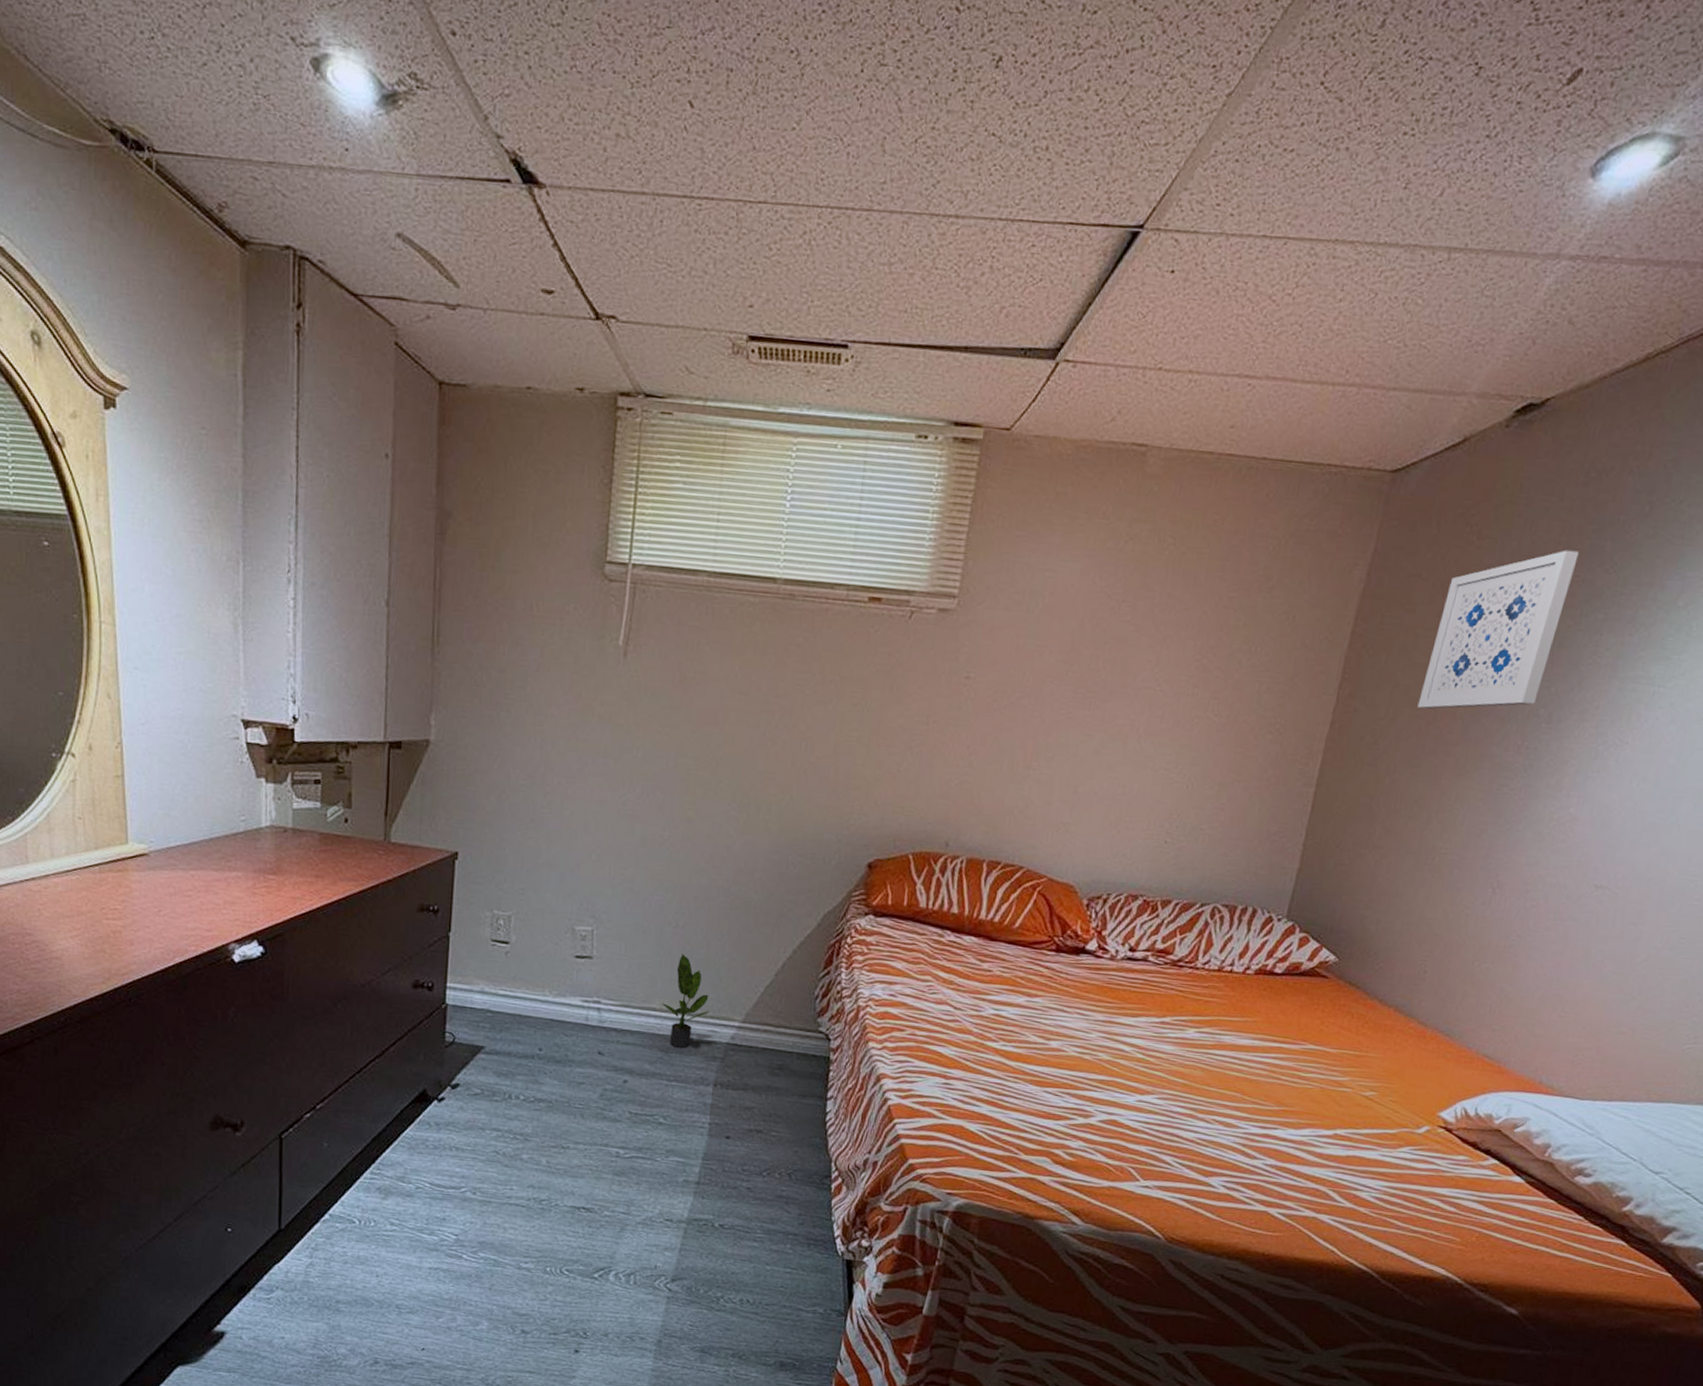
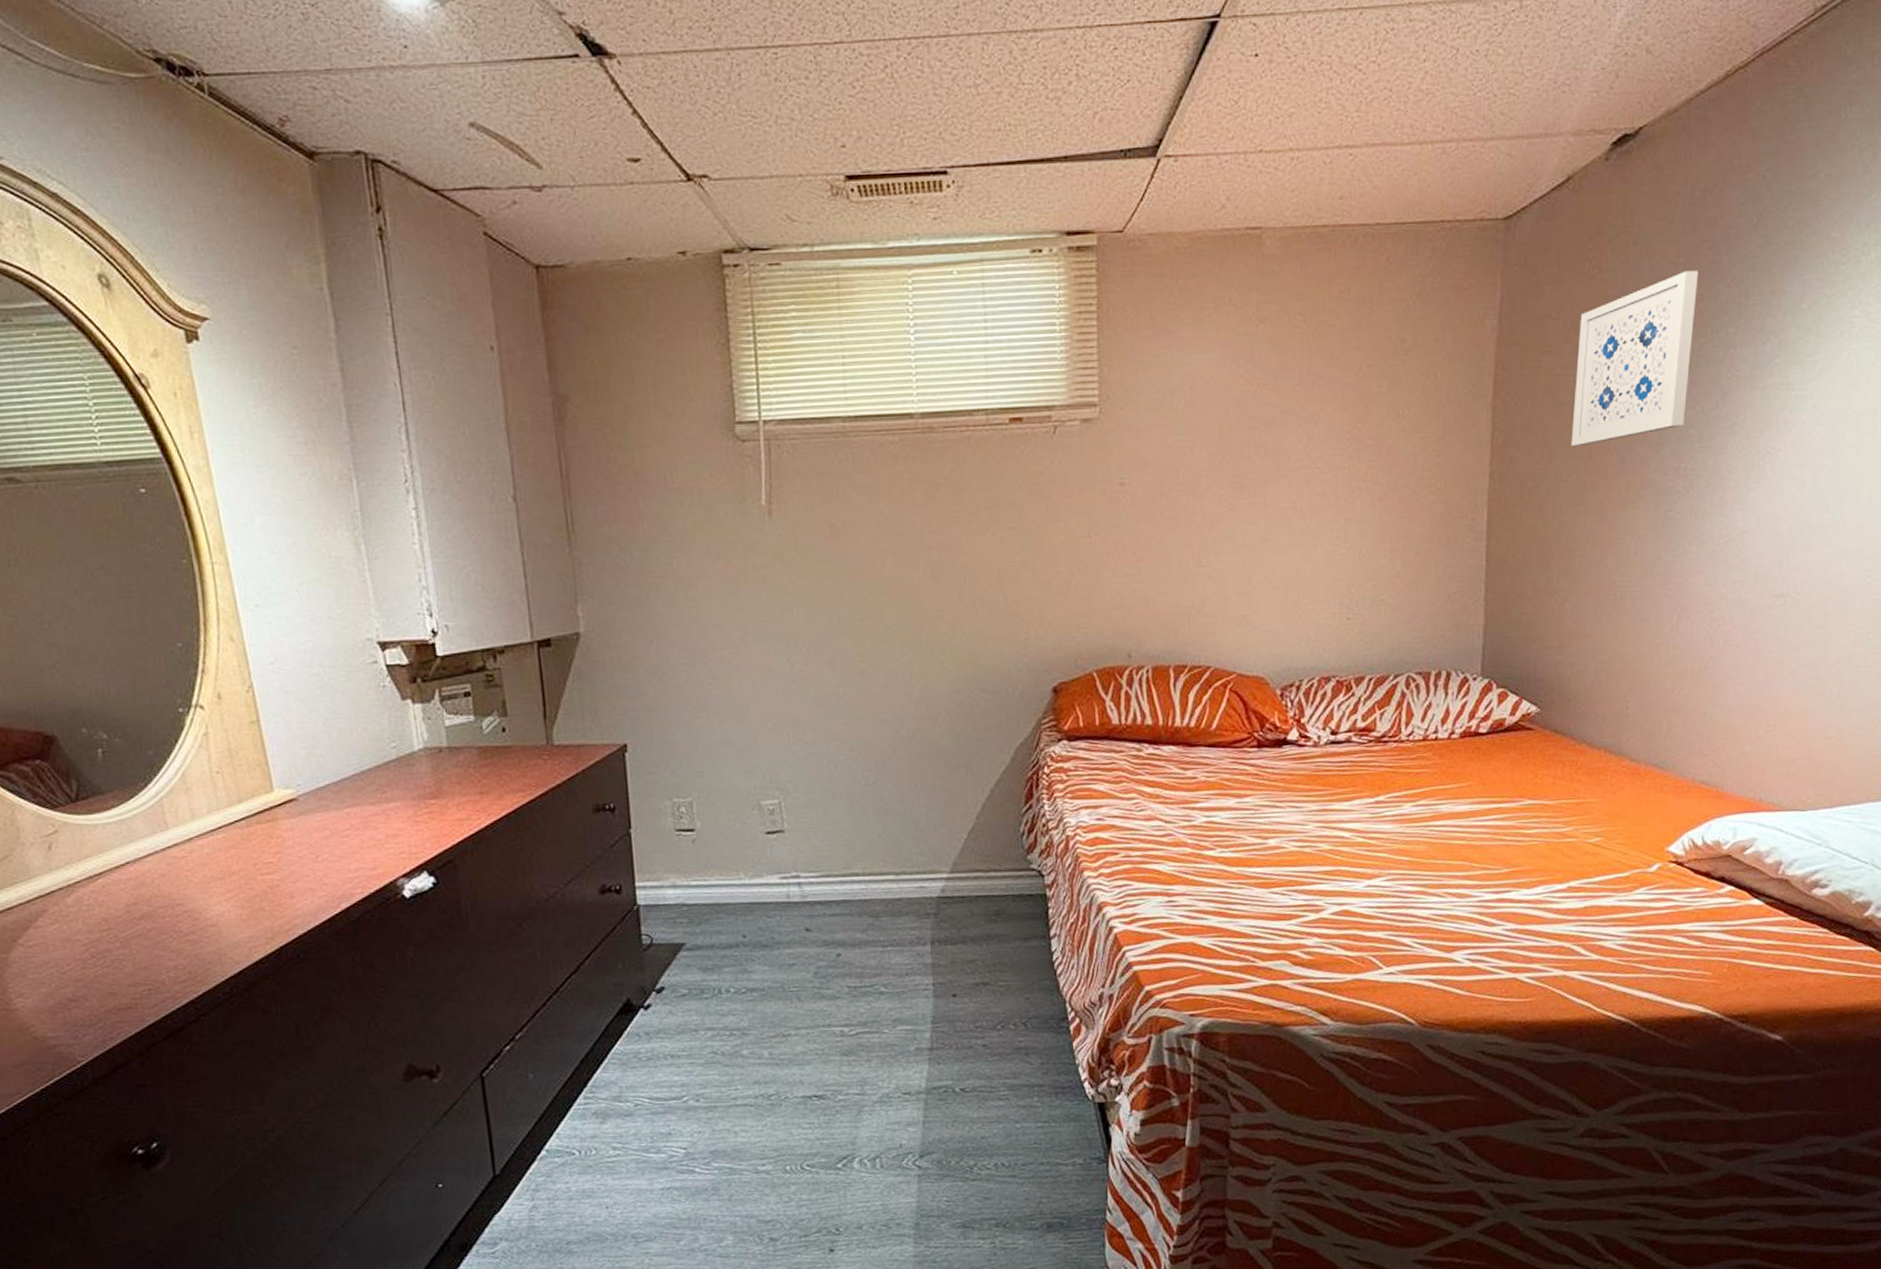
potted plant: present [661,953,710,1048] -> none [863,811,915,911]

